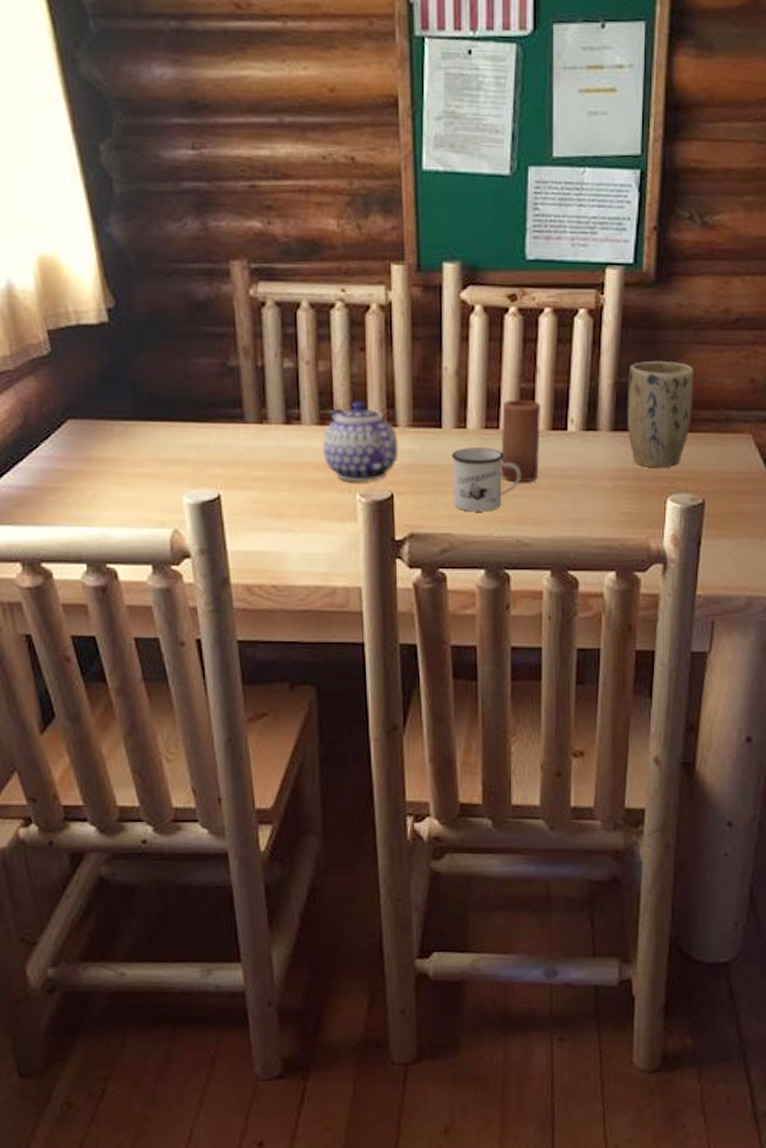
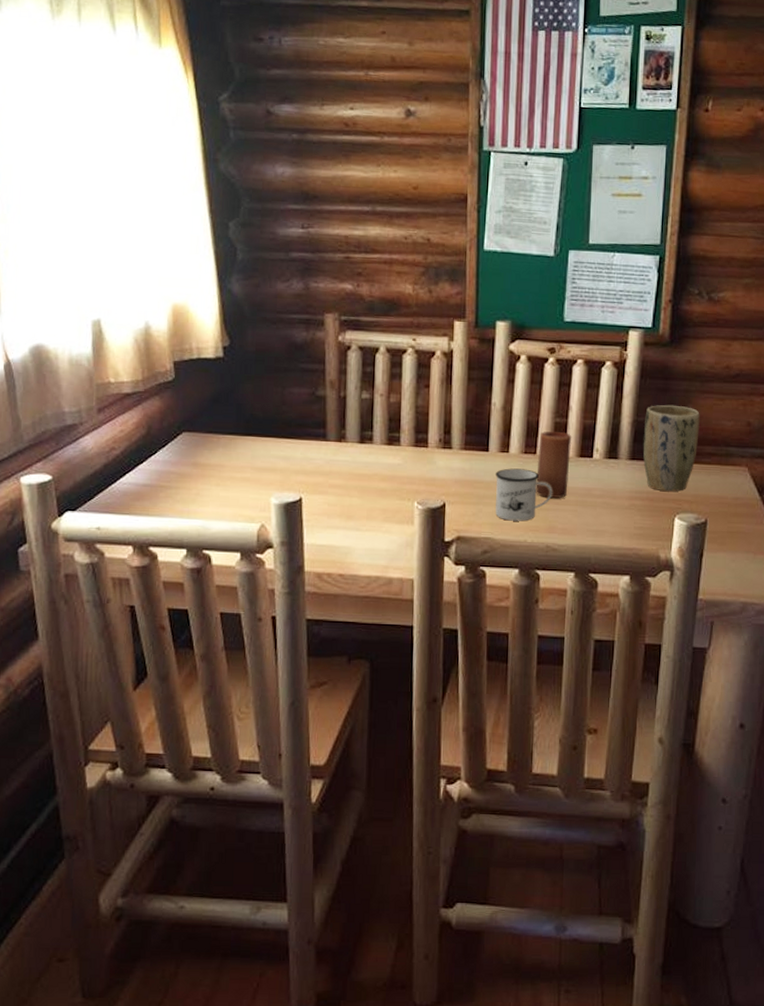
teapot: present [322,401,399,481] -> none [389,427,452,492]

